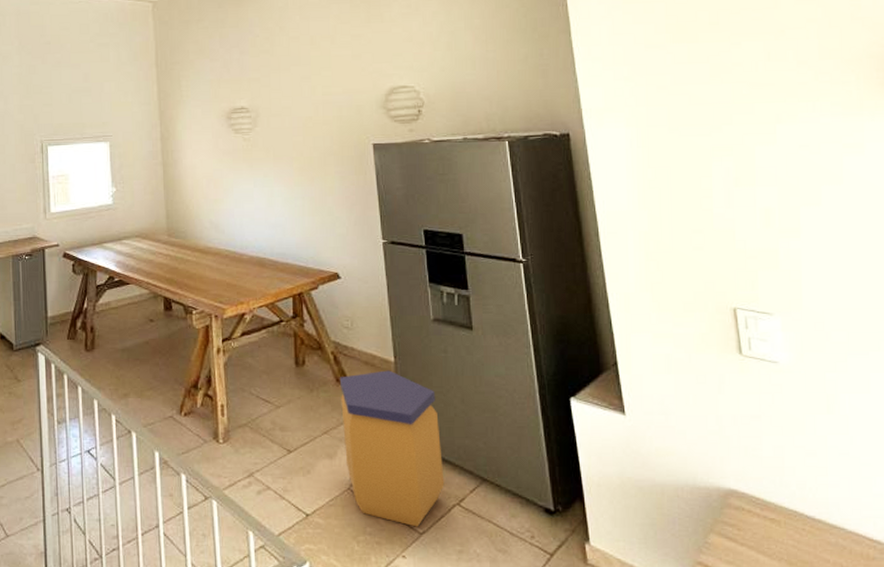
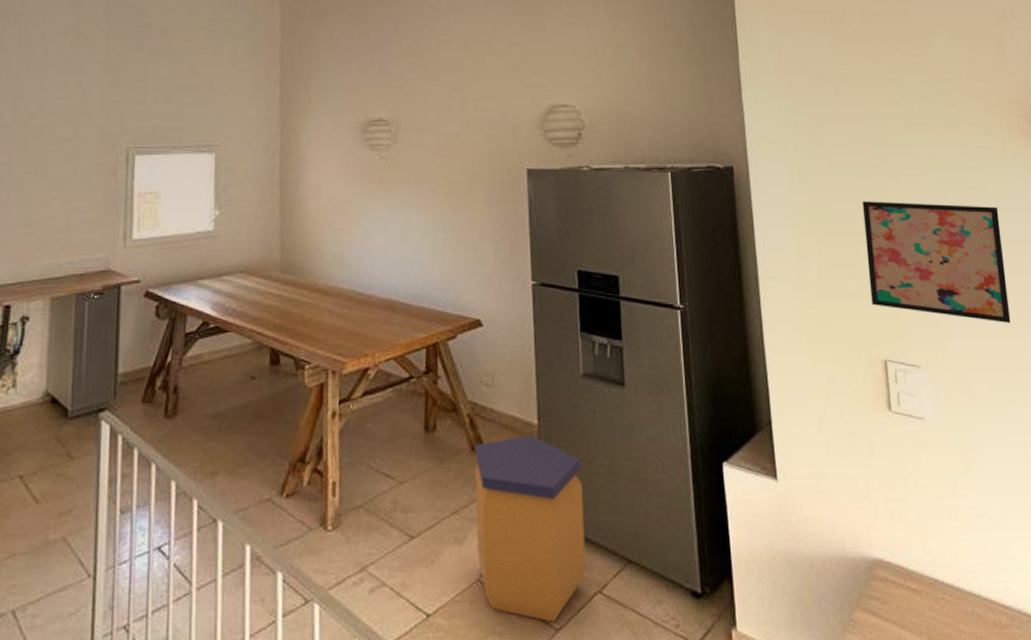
wall art: none [705,159,873,273] -> present [863,201,1011,324]

